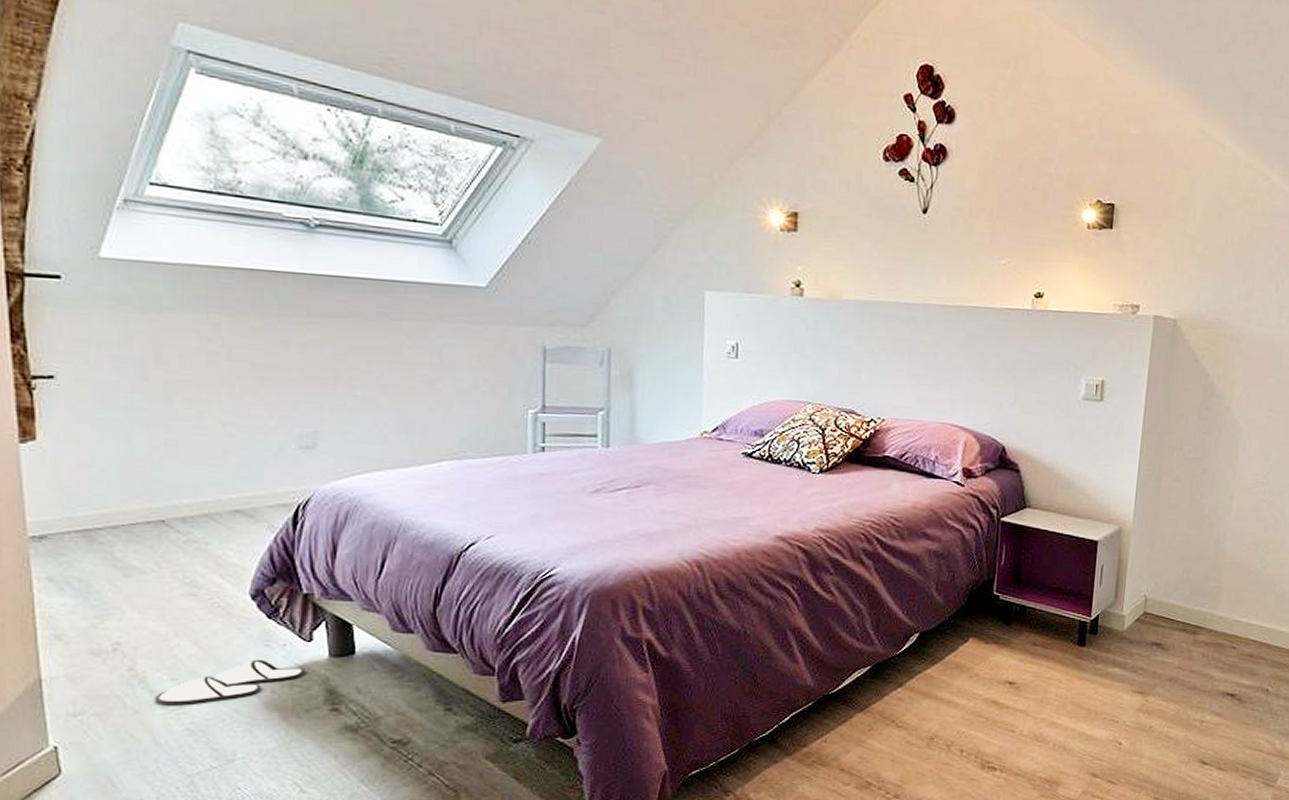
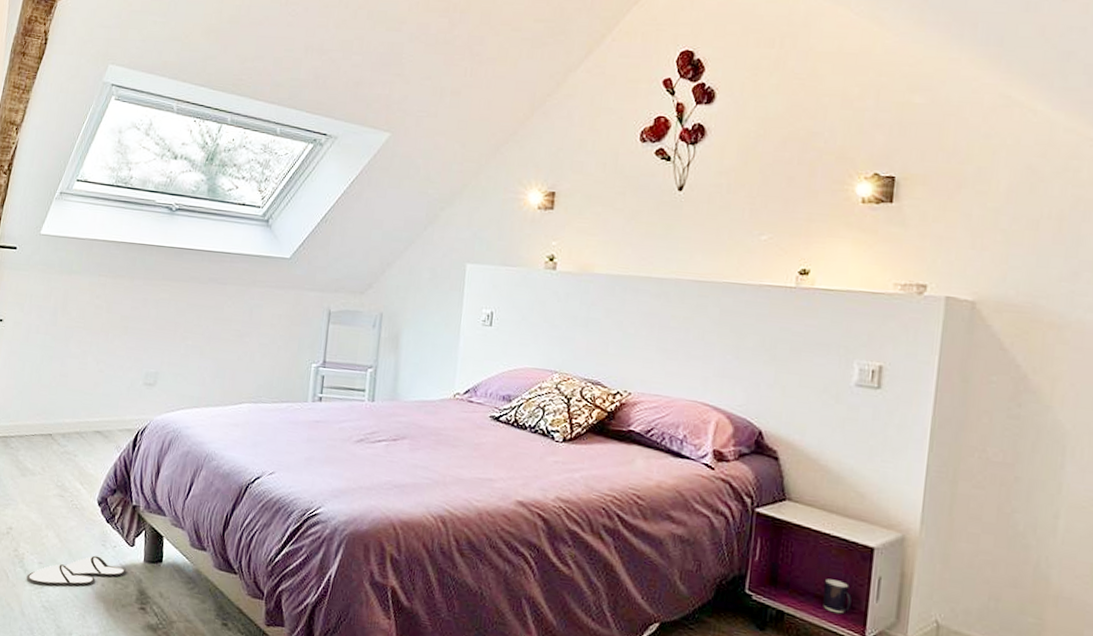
mug: none [1057,572,1081,601] -> present [823,578,853,614]

